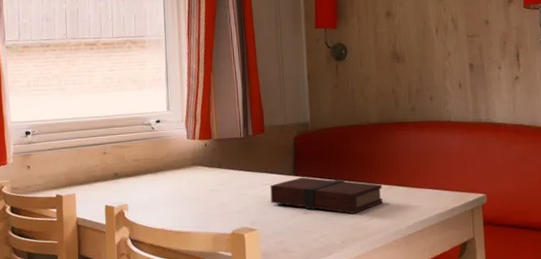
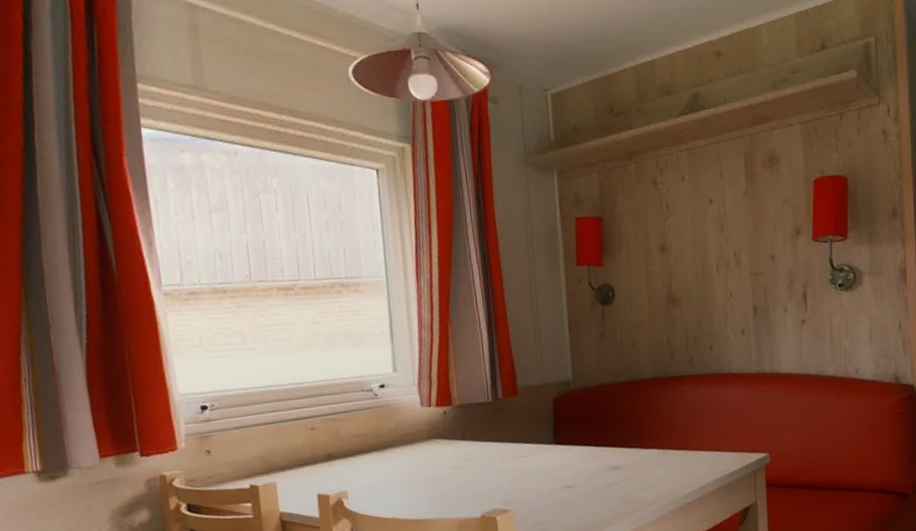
book: present [270,177,383,214] -> none [526,445,657,485]

